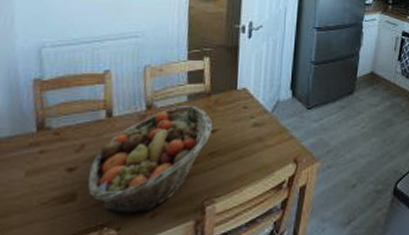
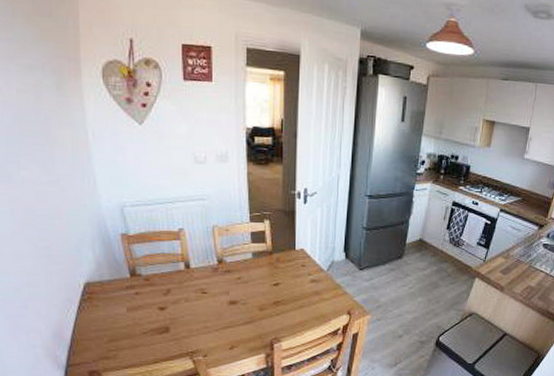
fruit basket: present [88,104,213,214] -> none [177,260,276,345]

